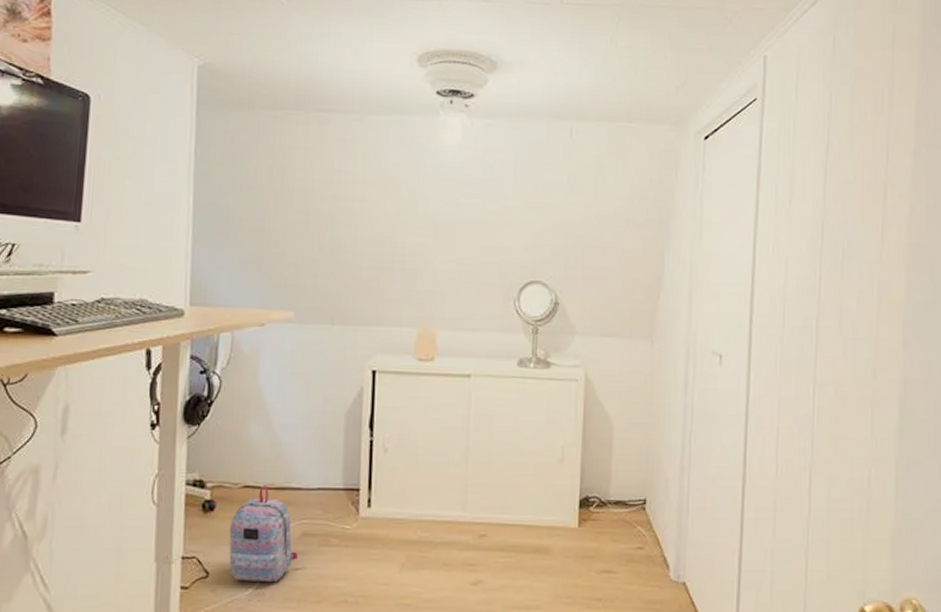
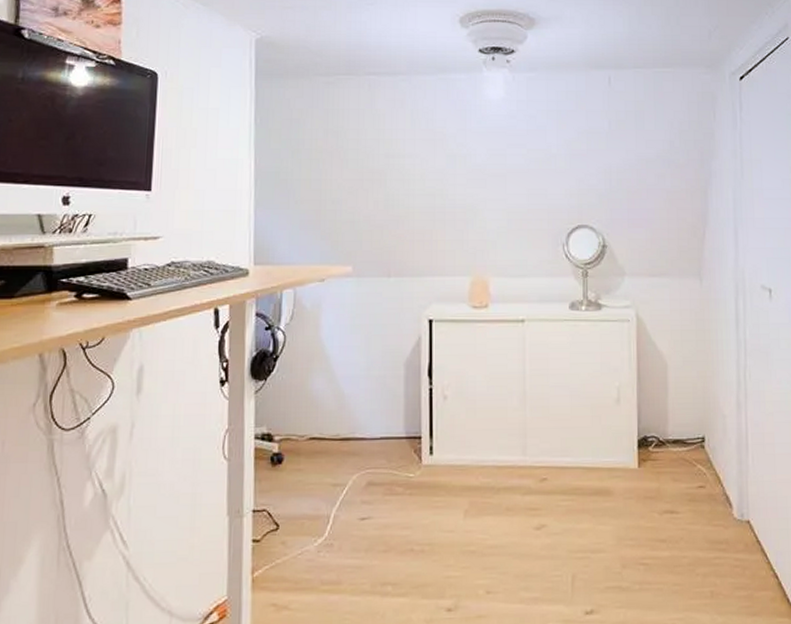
backpack: present [229,486,298,583] -> none [297,437,364,533]

